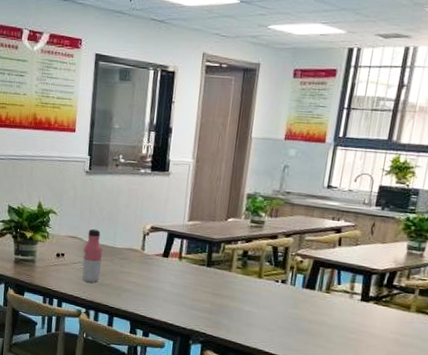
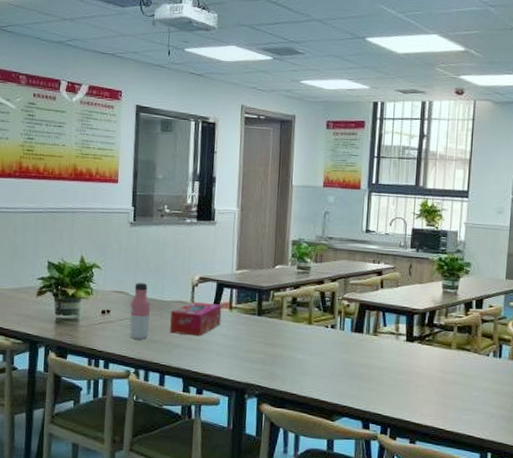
tissue box: none [120,249,172,283] -> present [170,301,222,337]

